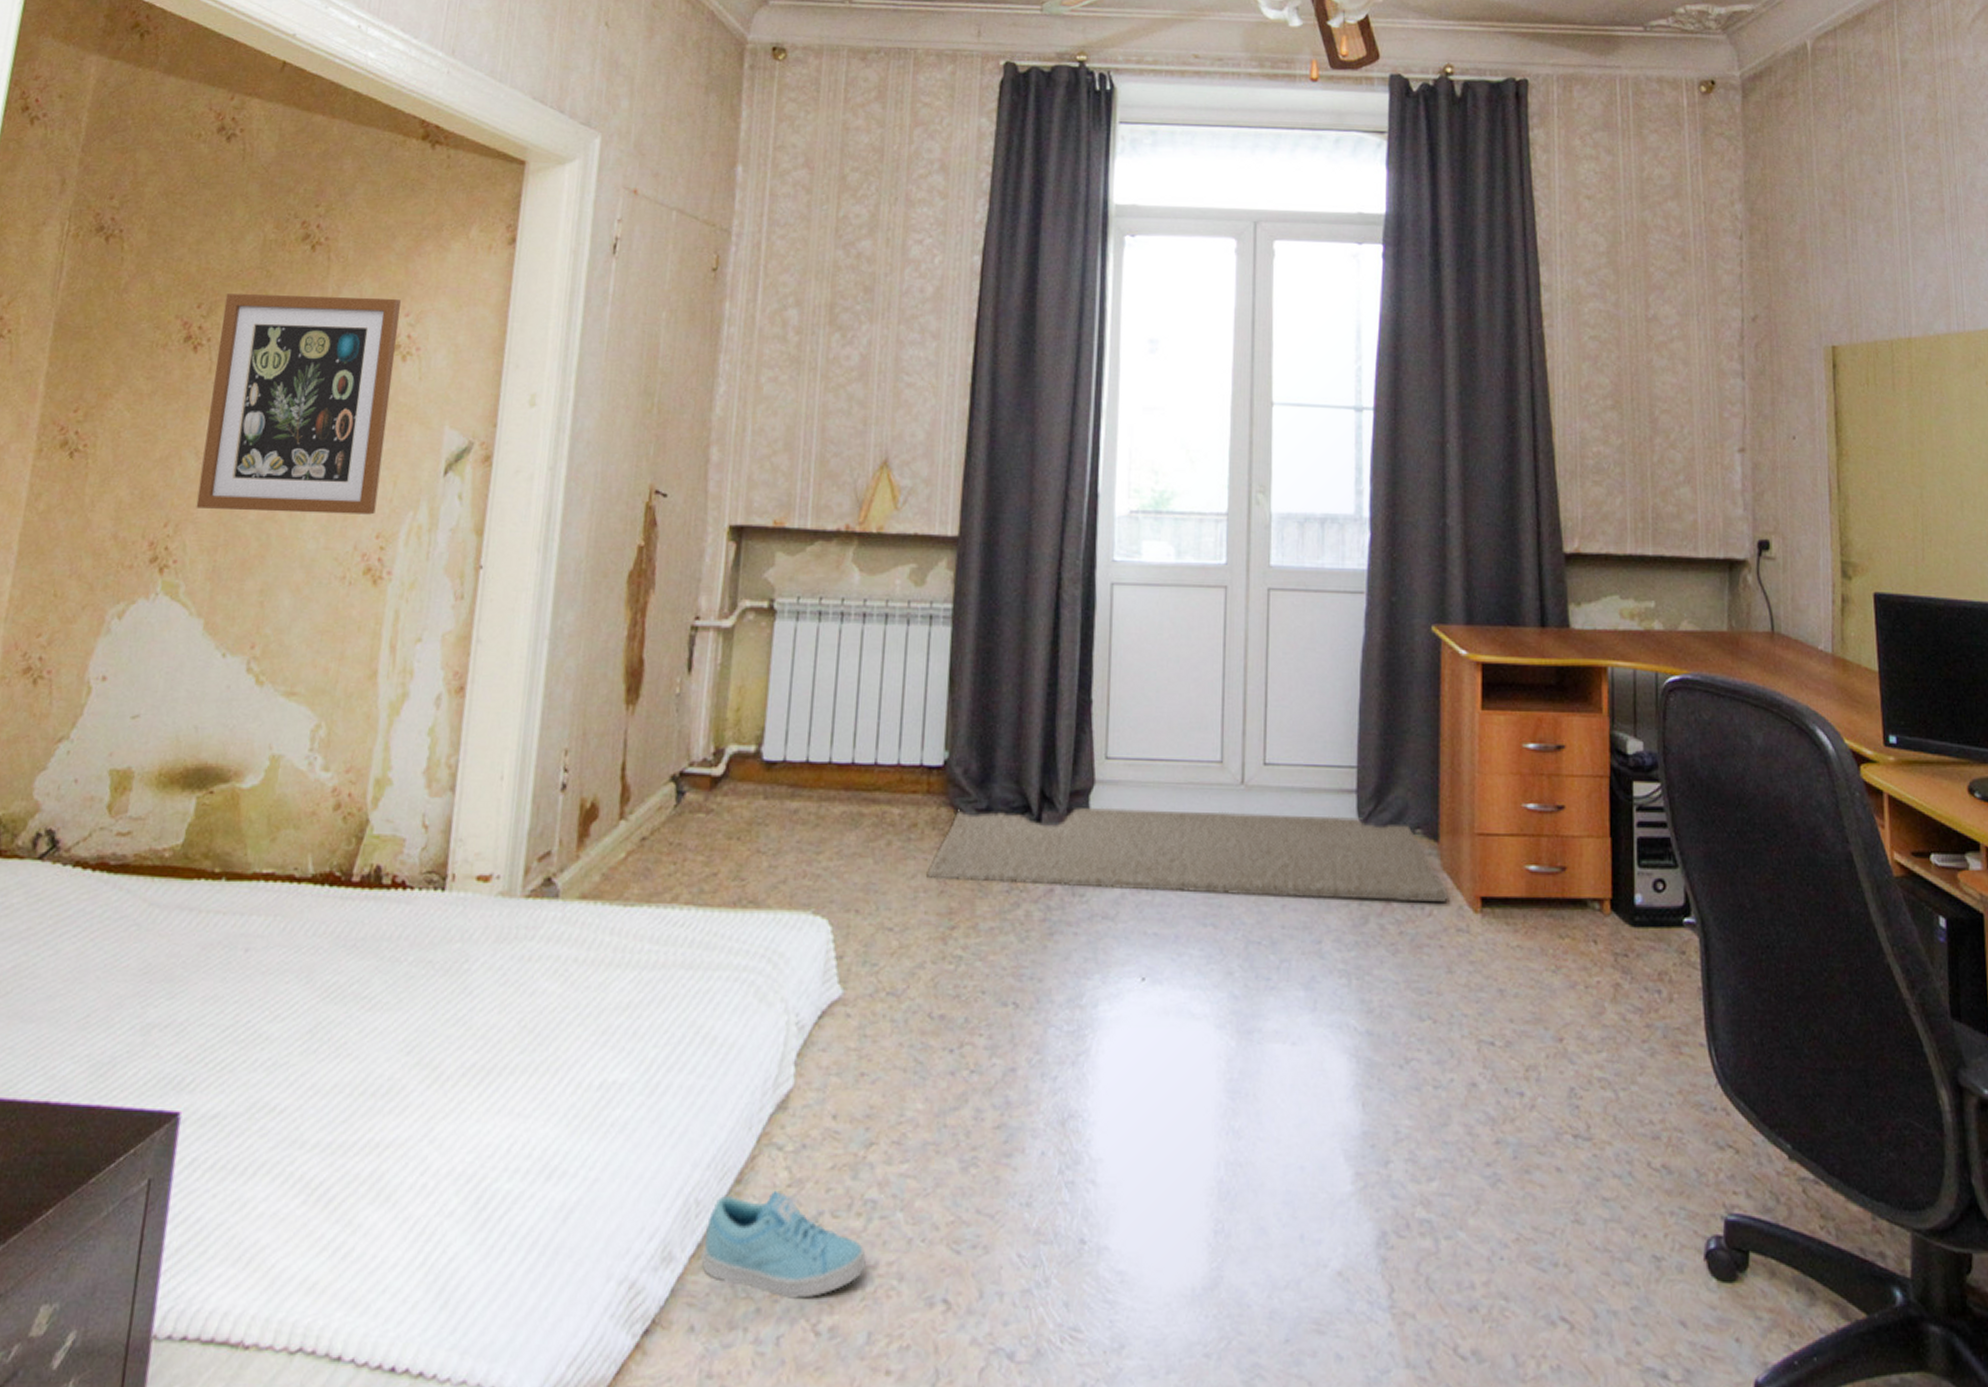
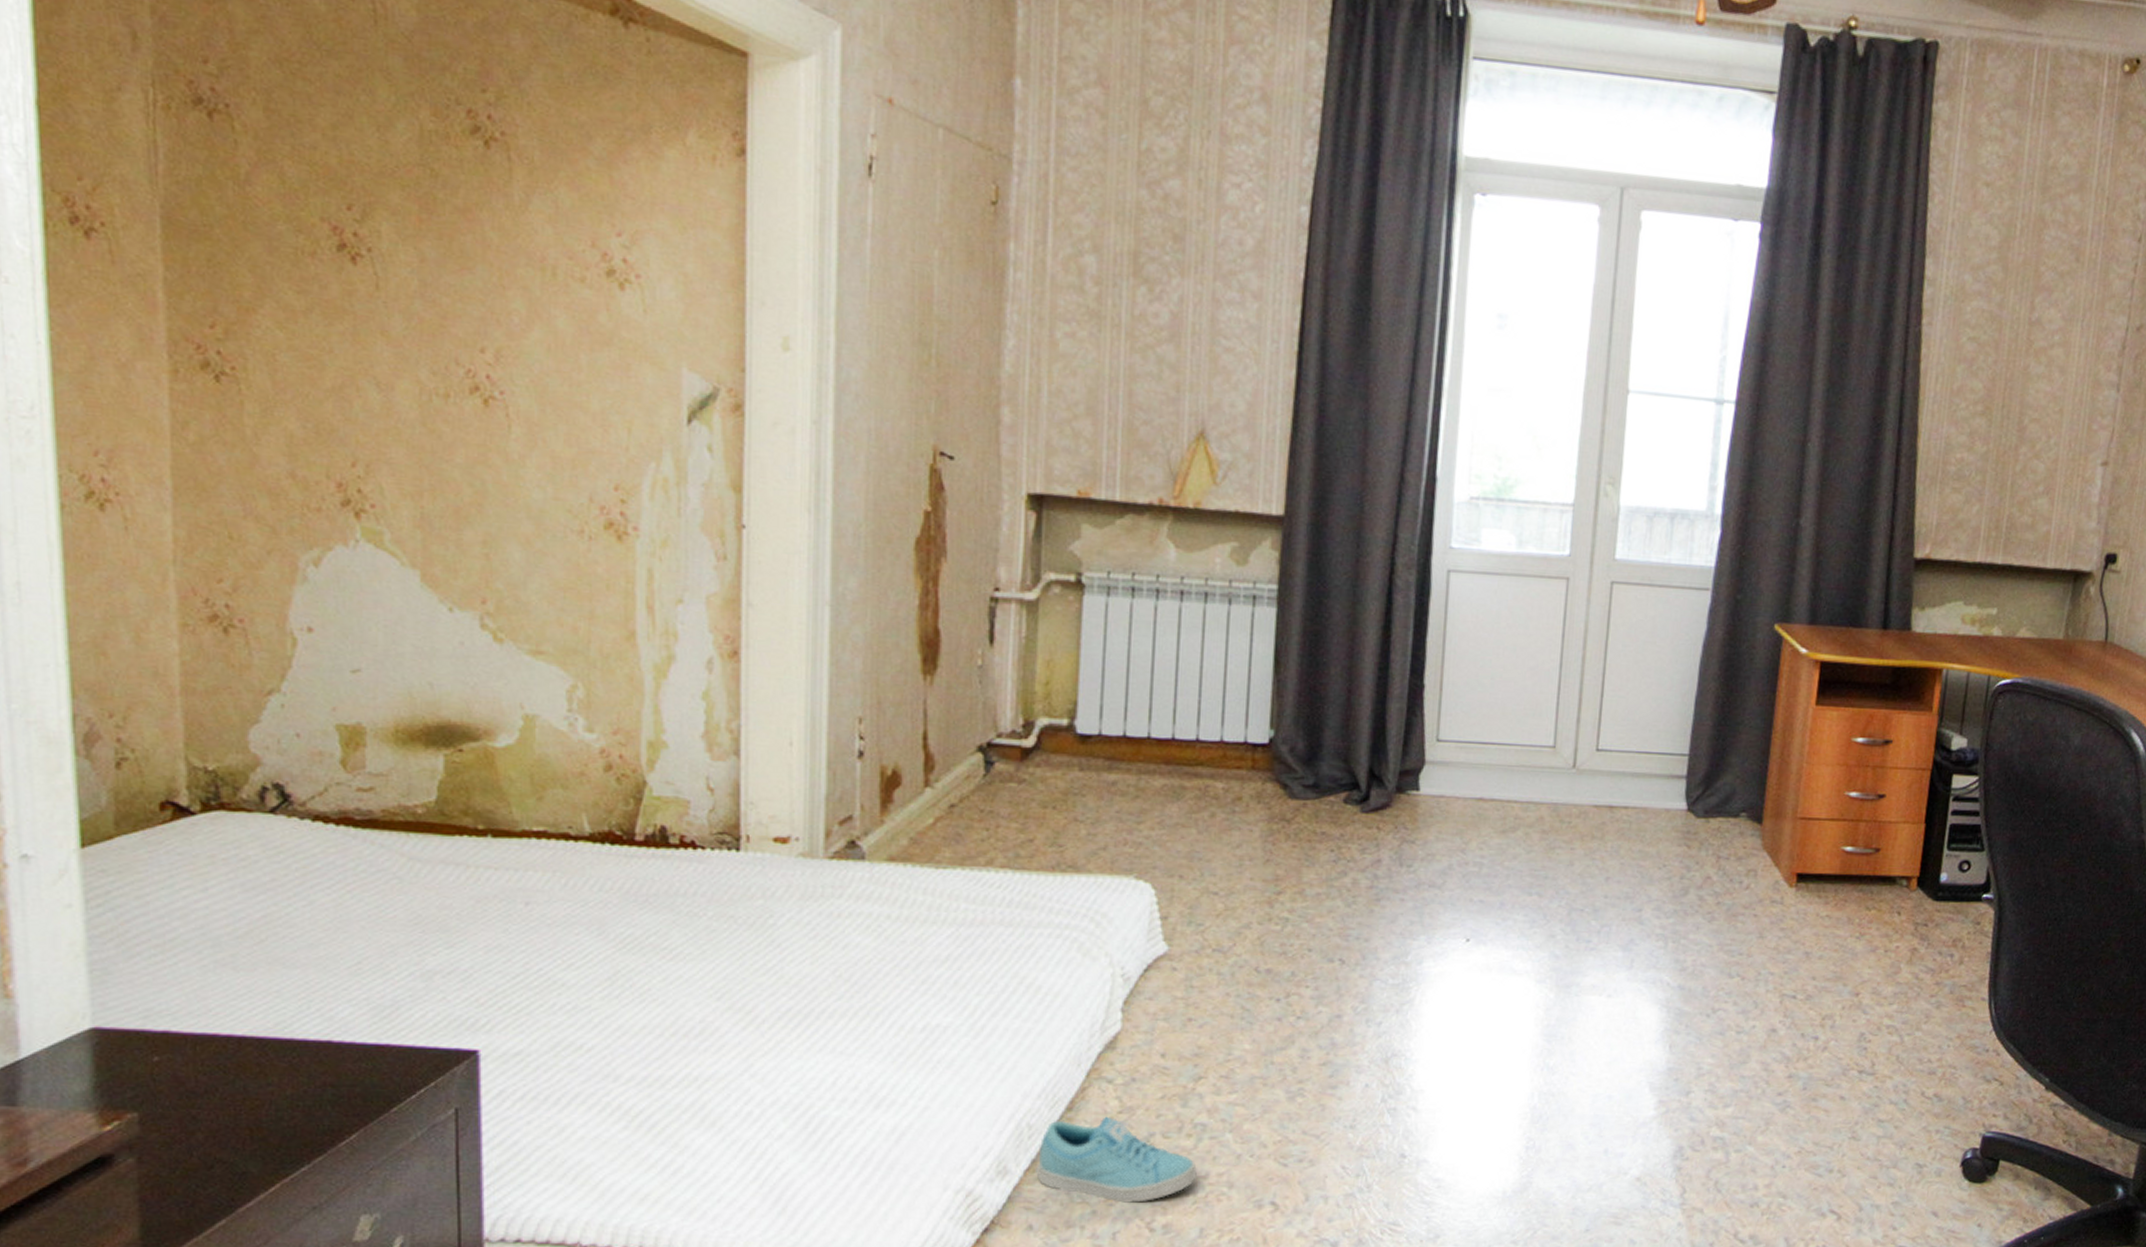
wall art: present [196,294,401,515] -> none [382,194,610,464]
rug: present [926,807,1449,902] -> none [1252,784,1767,877]

